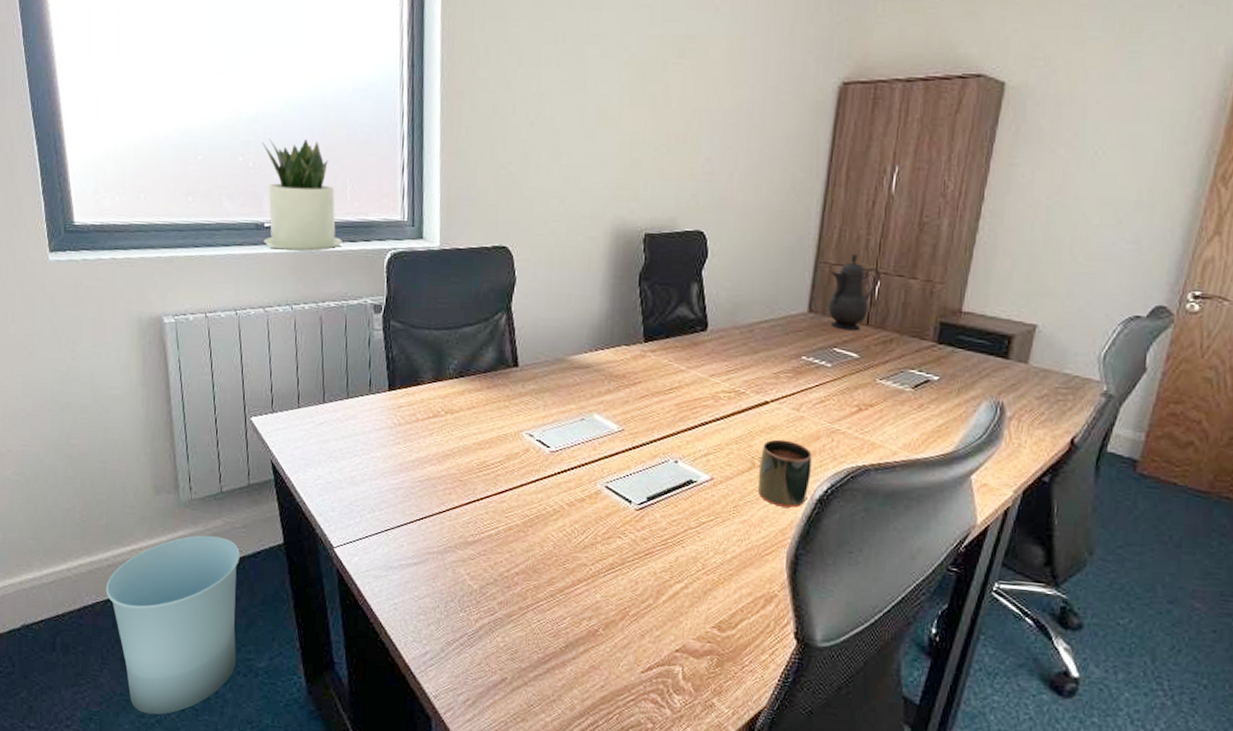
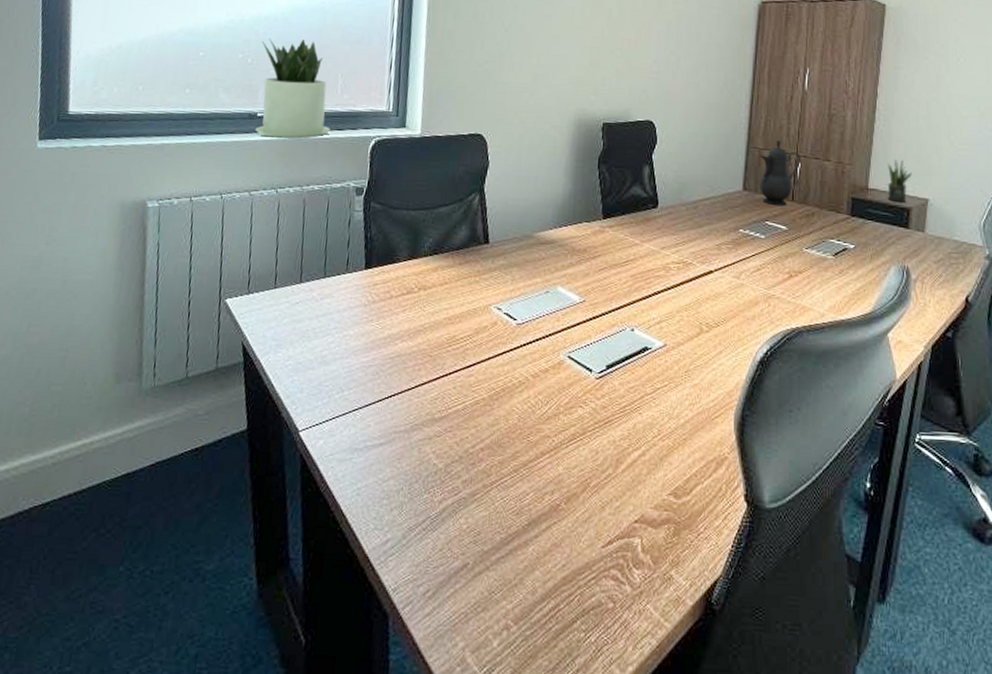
waste bin: present [106,535,240,715] -> none [46,425,200,636]
mug: present [757,439,812,508] -> none [705,305,752,370]
potted plant: none [986,278,1020,330] -> present [888,159,913,203]

